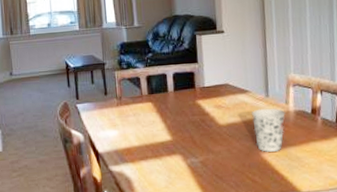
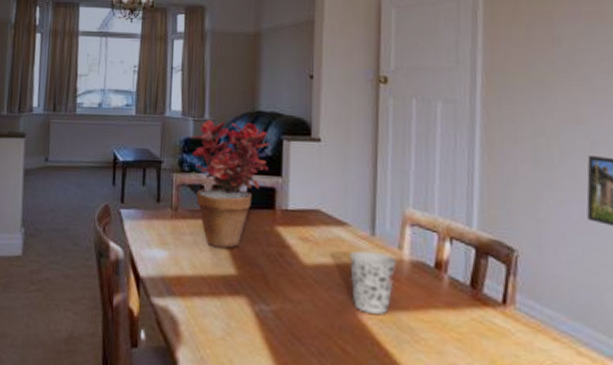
potted plant: none [124,25,187,122] -> present [190,119,271,248]

